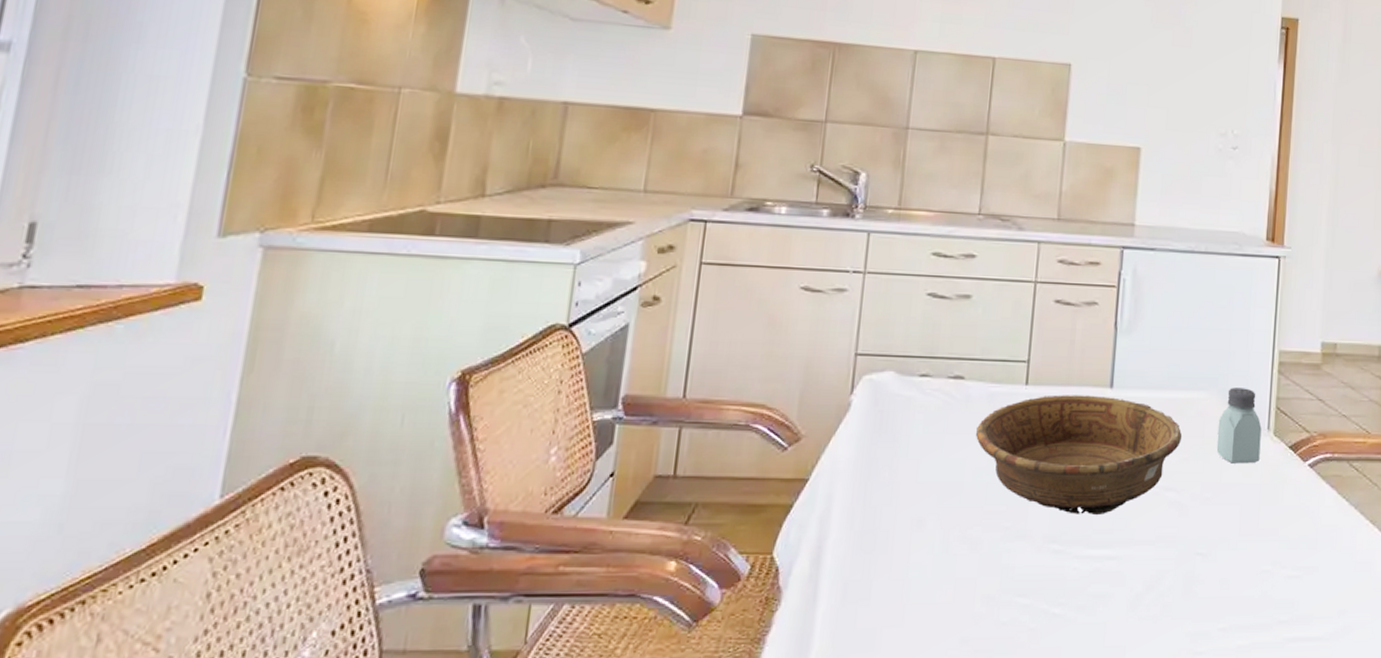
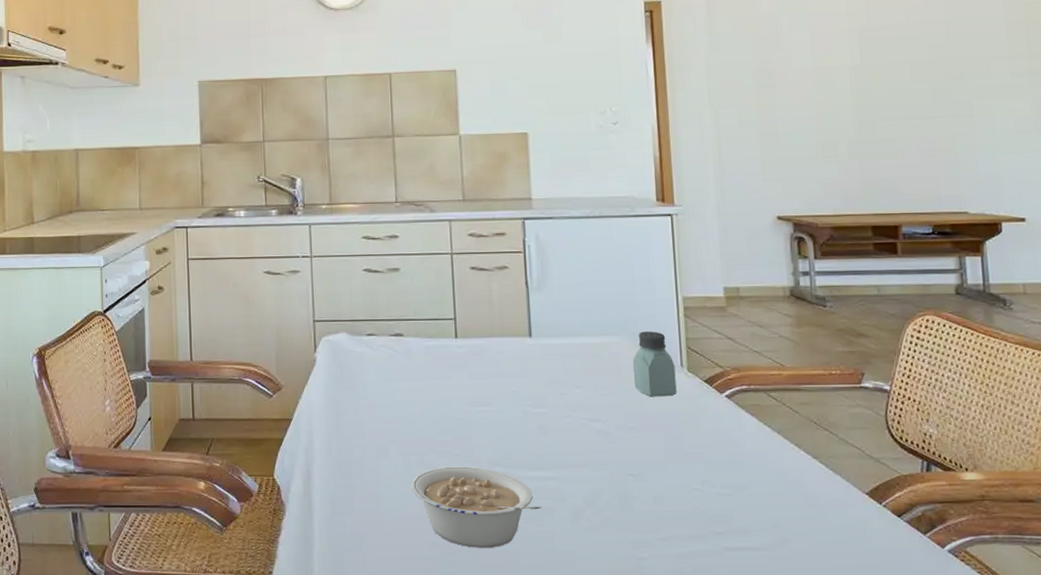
legume: none [946,543,1097,644] -> present [411,466,542,548]
decorative bowl: present [976,395,1183,516] -> none [419,344,601,444]

